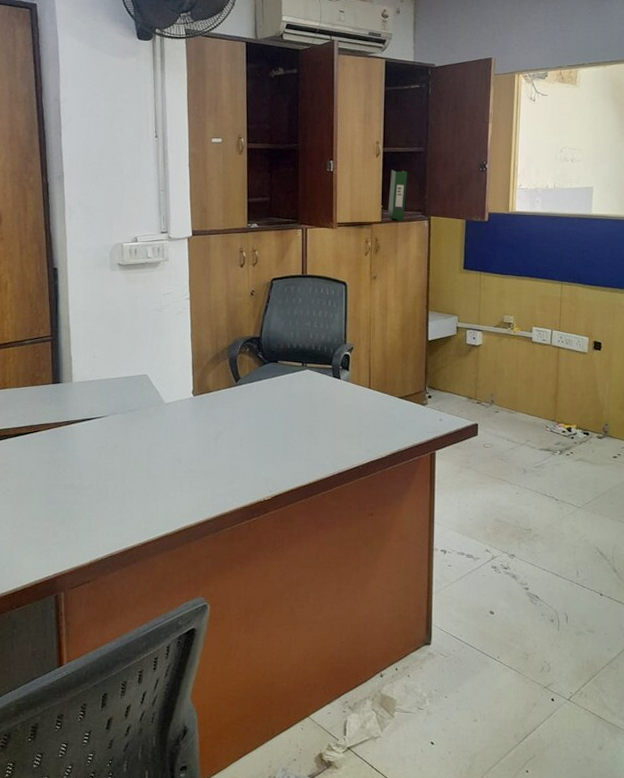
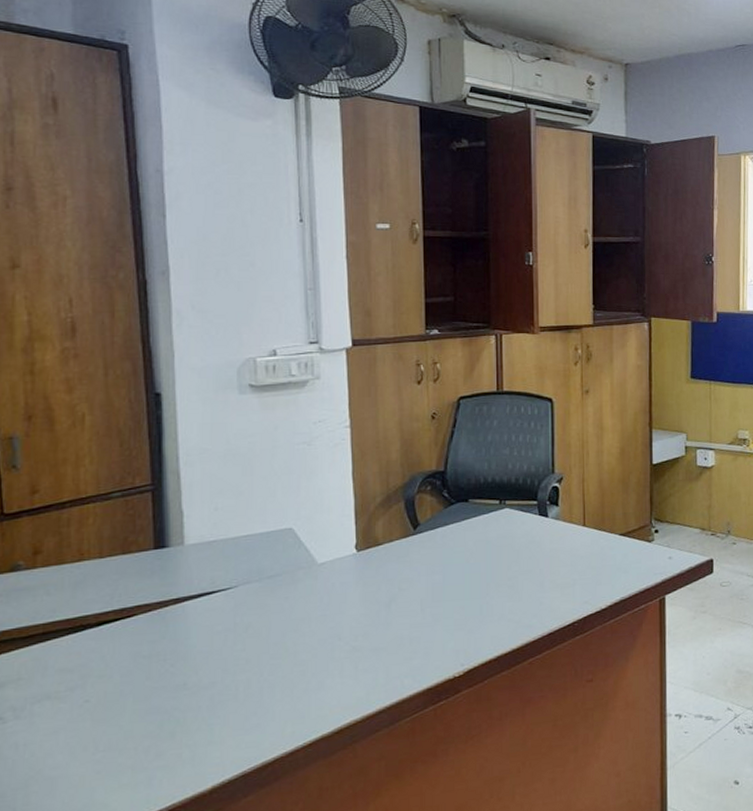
binder: present [388,169,408,222] -> none [600,263,623,324]

